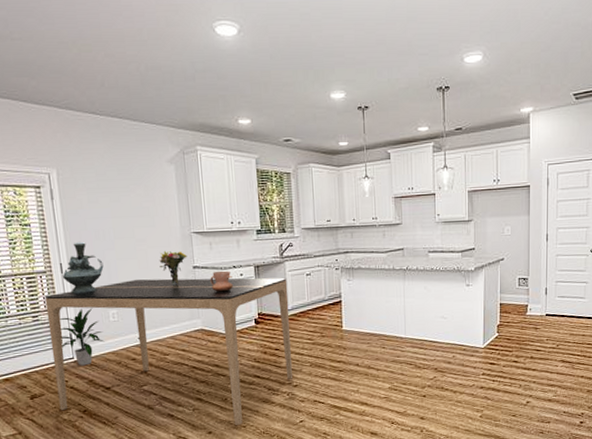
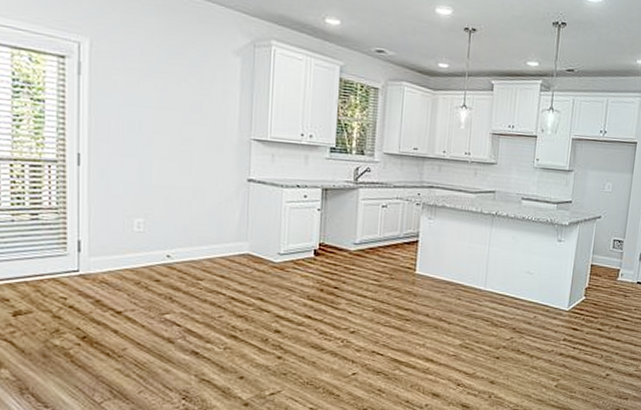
dining table: present [44,277,292,425] -> none [51,185,359,371]
indoor plant: present [59,308,105,366] -> none [65,212,123,282]
decorative urn: present [62,241,104,294] -> none [78,130,135,194]
bouquet: present [159,250,187,286] -> none [206,155,242,199]
ceramic jug: present [210,270,233,292] -> none [267,188,294,214]

